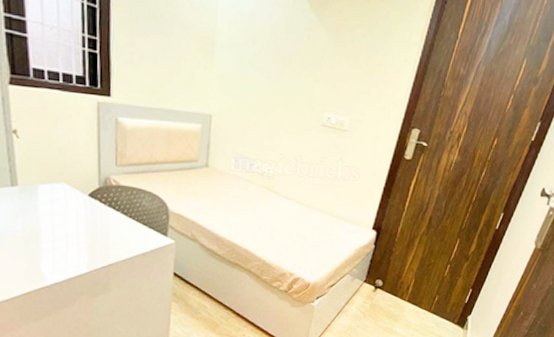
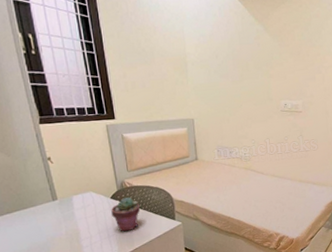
potted succulent: none [86,198,125,241] -> present [111,197,141,232]

